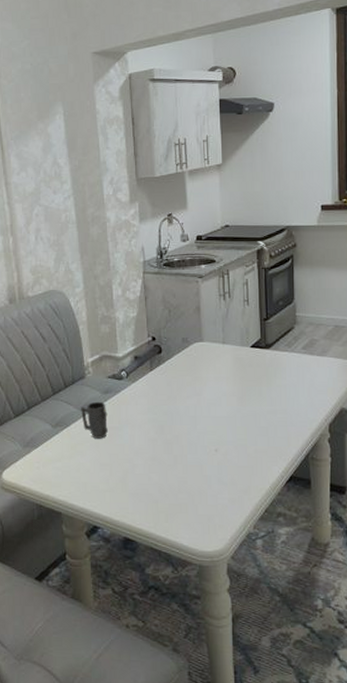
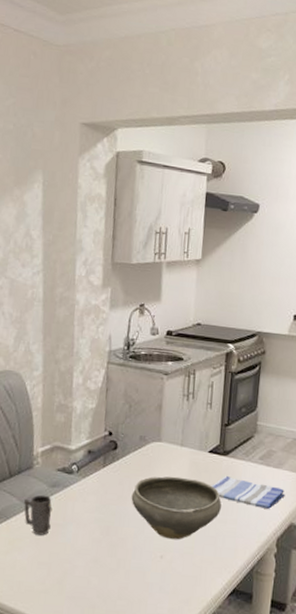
bowl: none [180,373,269,433] -> present [131,476,221,540]
dish towel: none [257,367,333,396] -> present [211,475,285,509]

